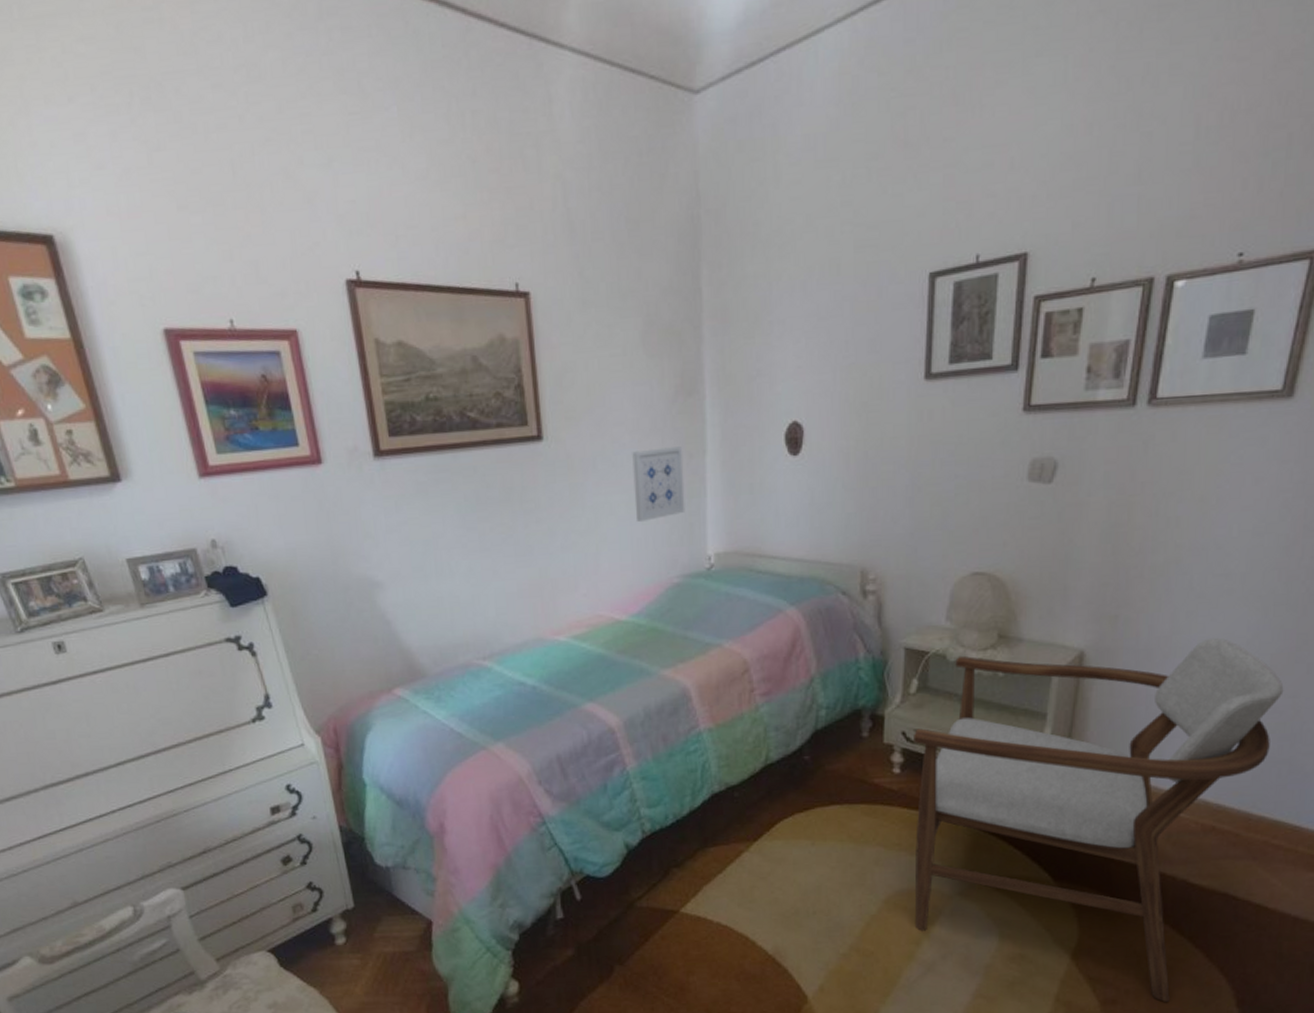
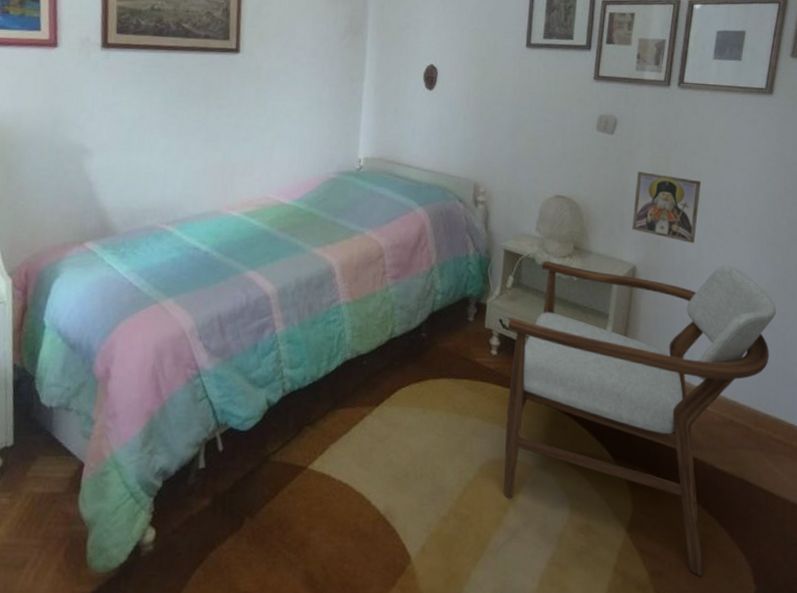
wall art: present [632,447,686,523] -> none [305,70,347,127]
religious icon: none [1079,528,1180,615] -> present [632,172,701,244]

